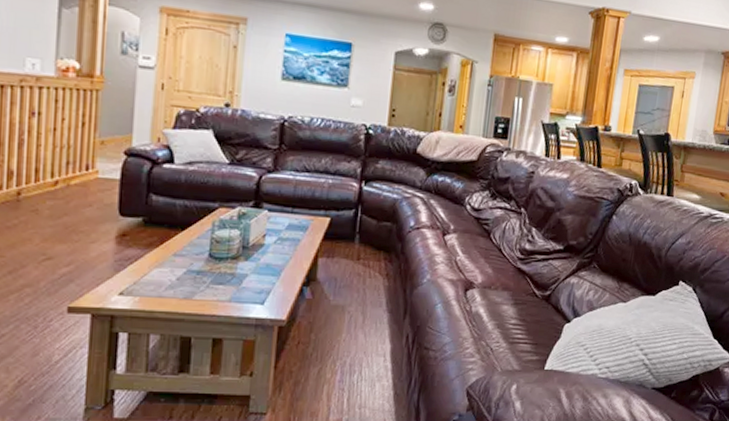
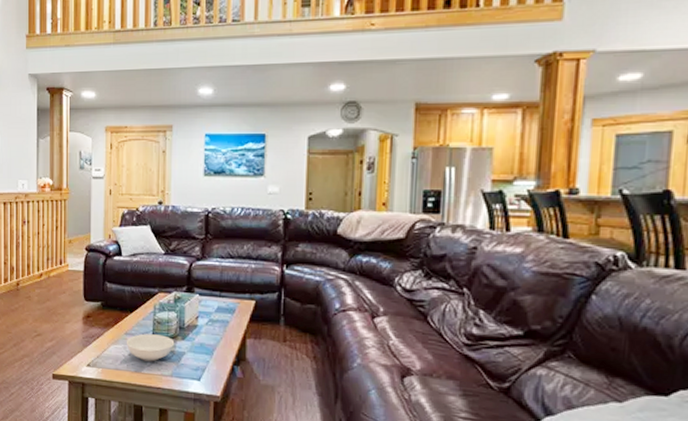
bowl: none [173,254,236,286] -> present [126,333,175,362]

